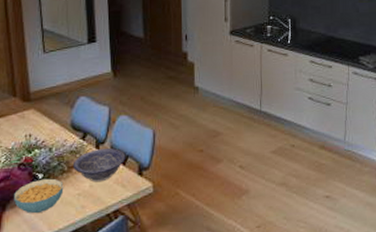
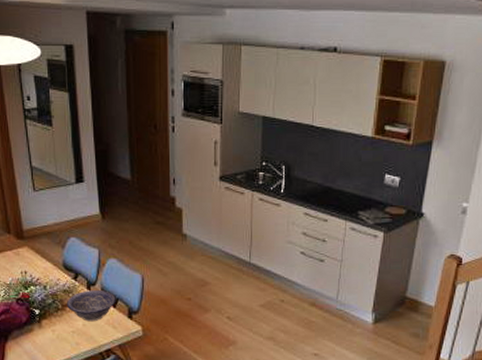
cereal bowl: present [14,178,64,214] -> none [14,314,59,347]

